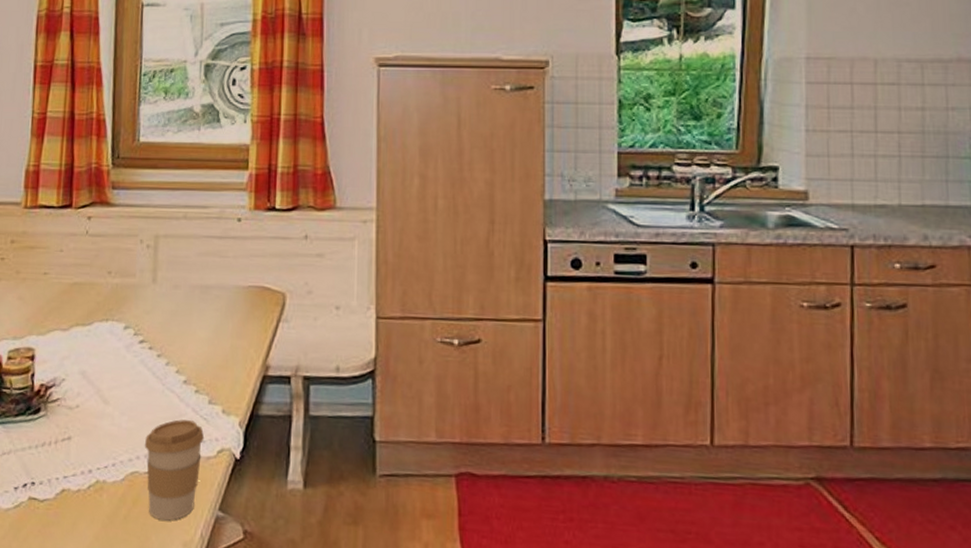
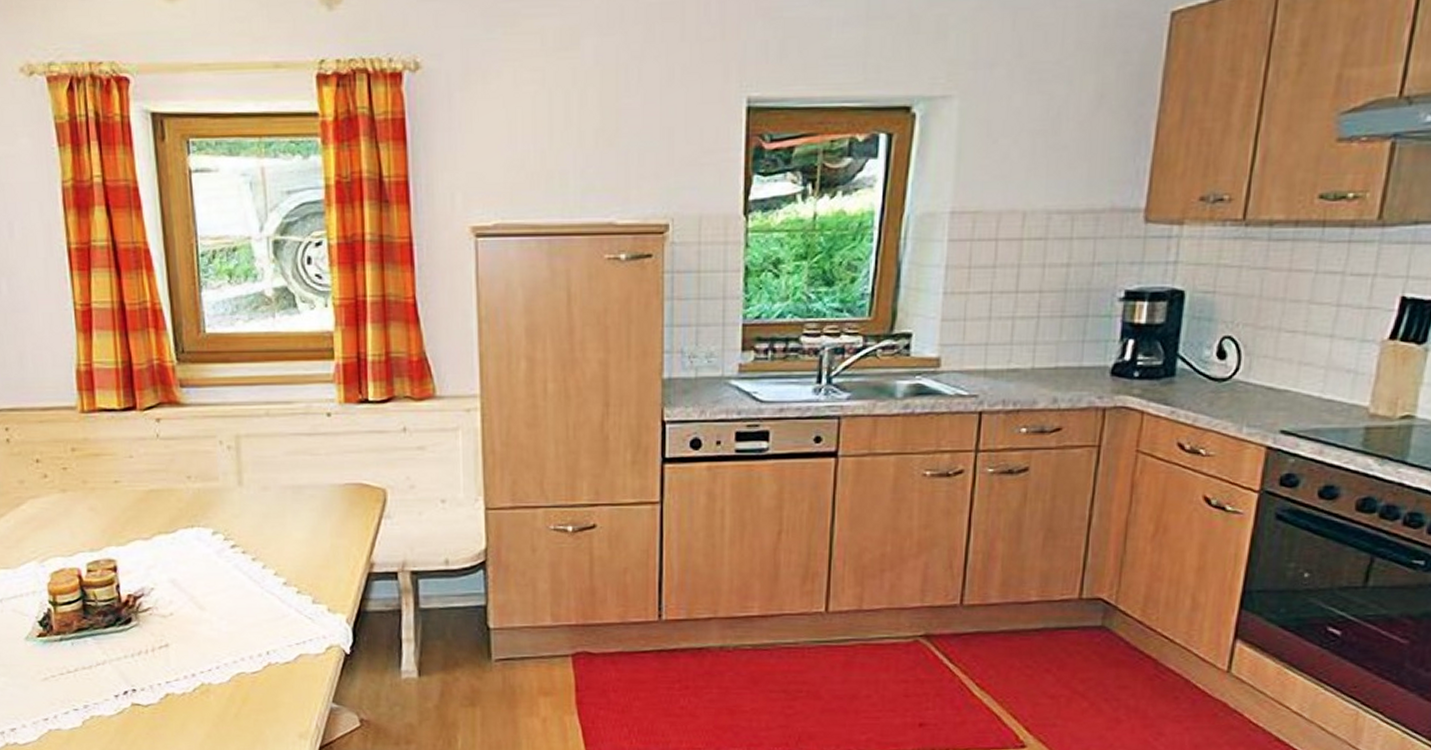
coffee cup: present [144,419,205,521] -> none [248,620,311,715]

